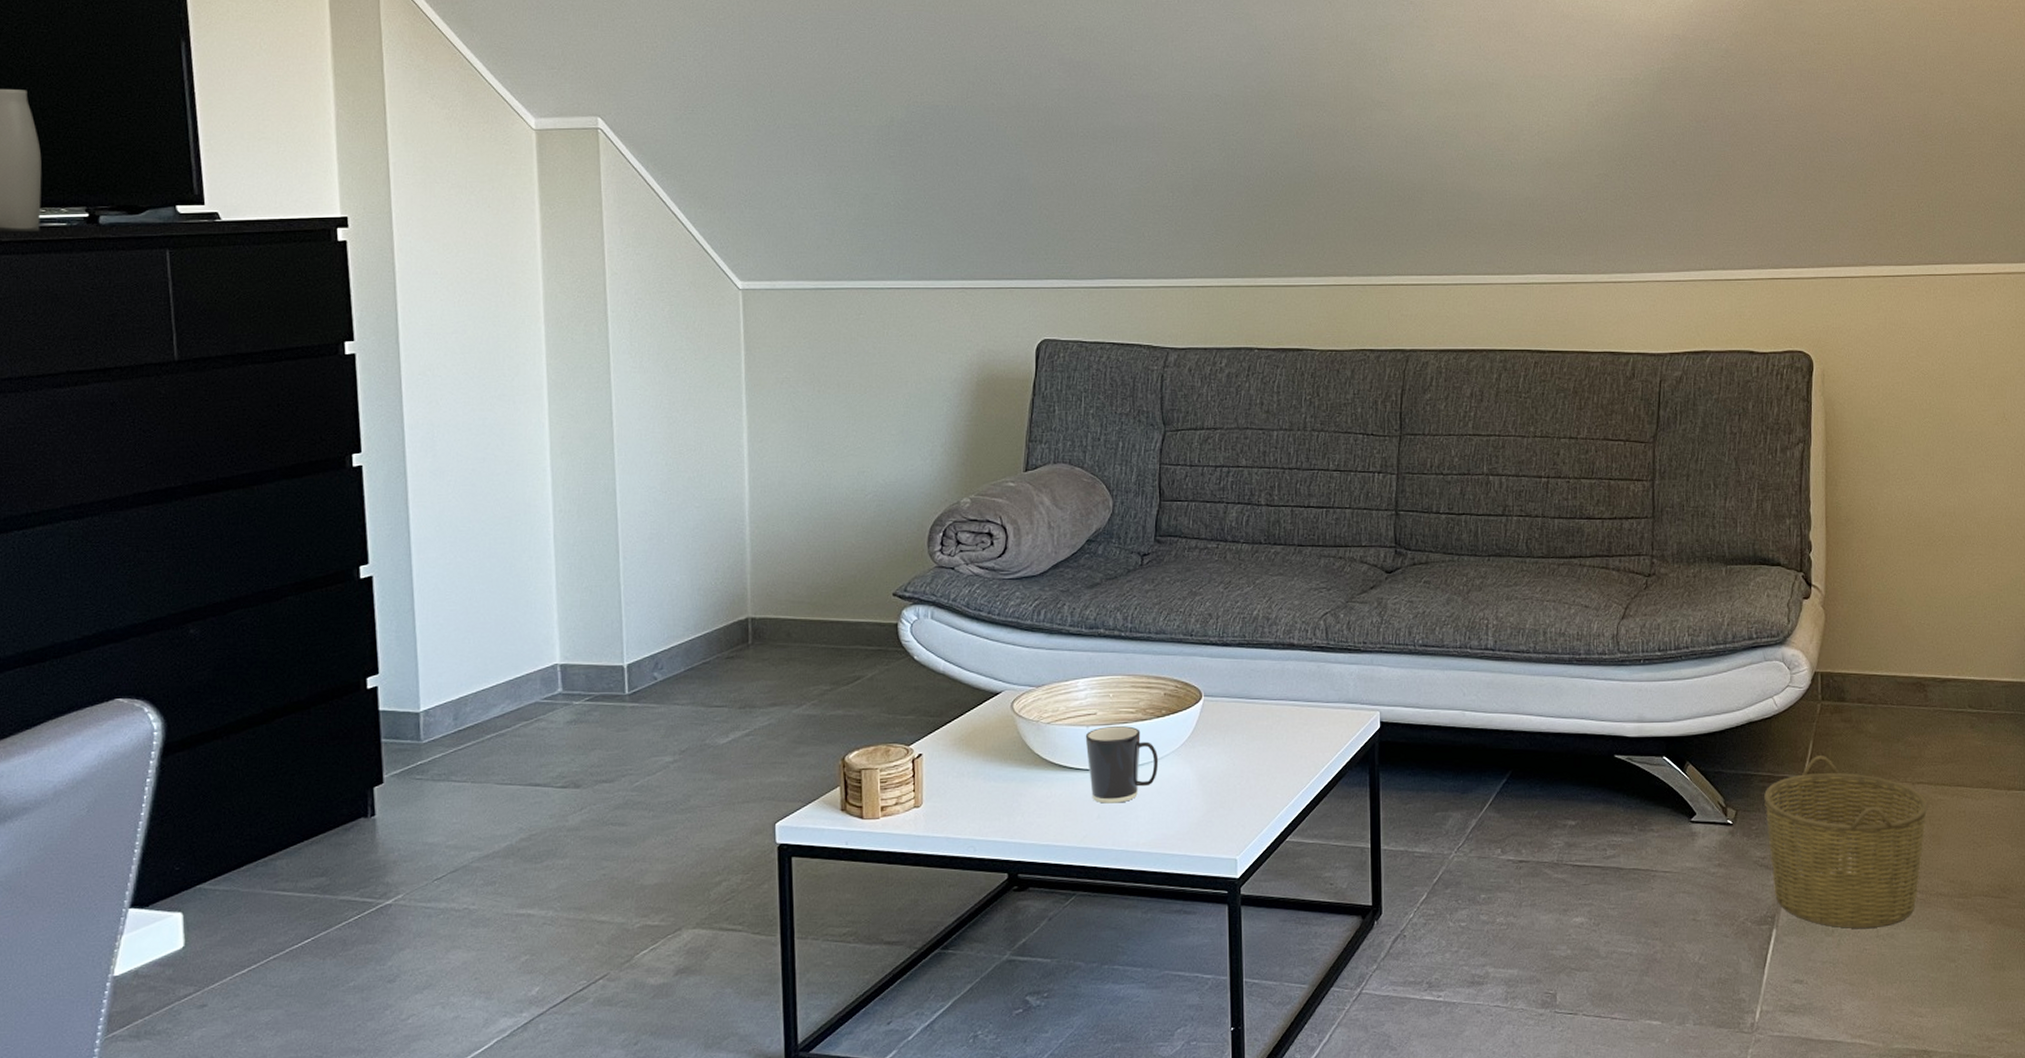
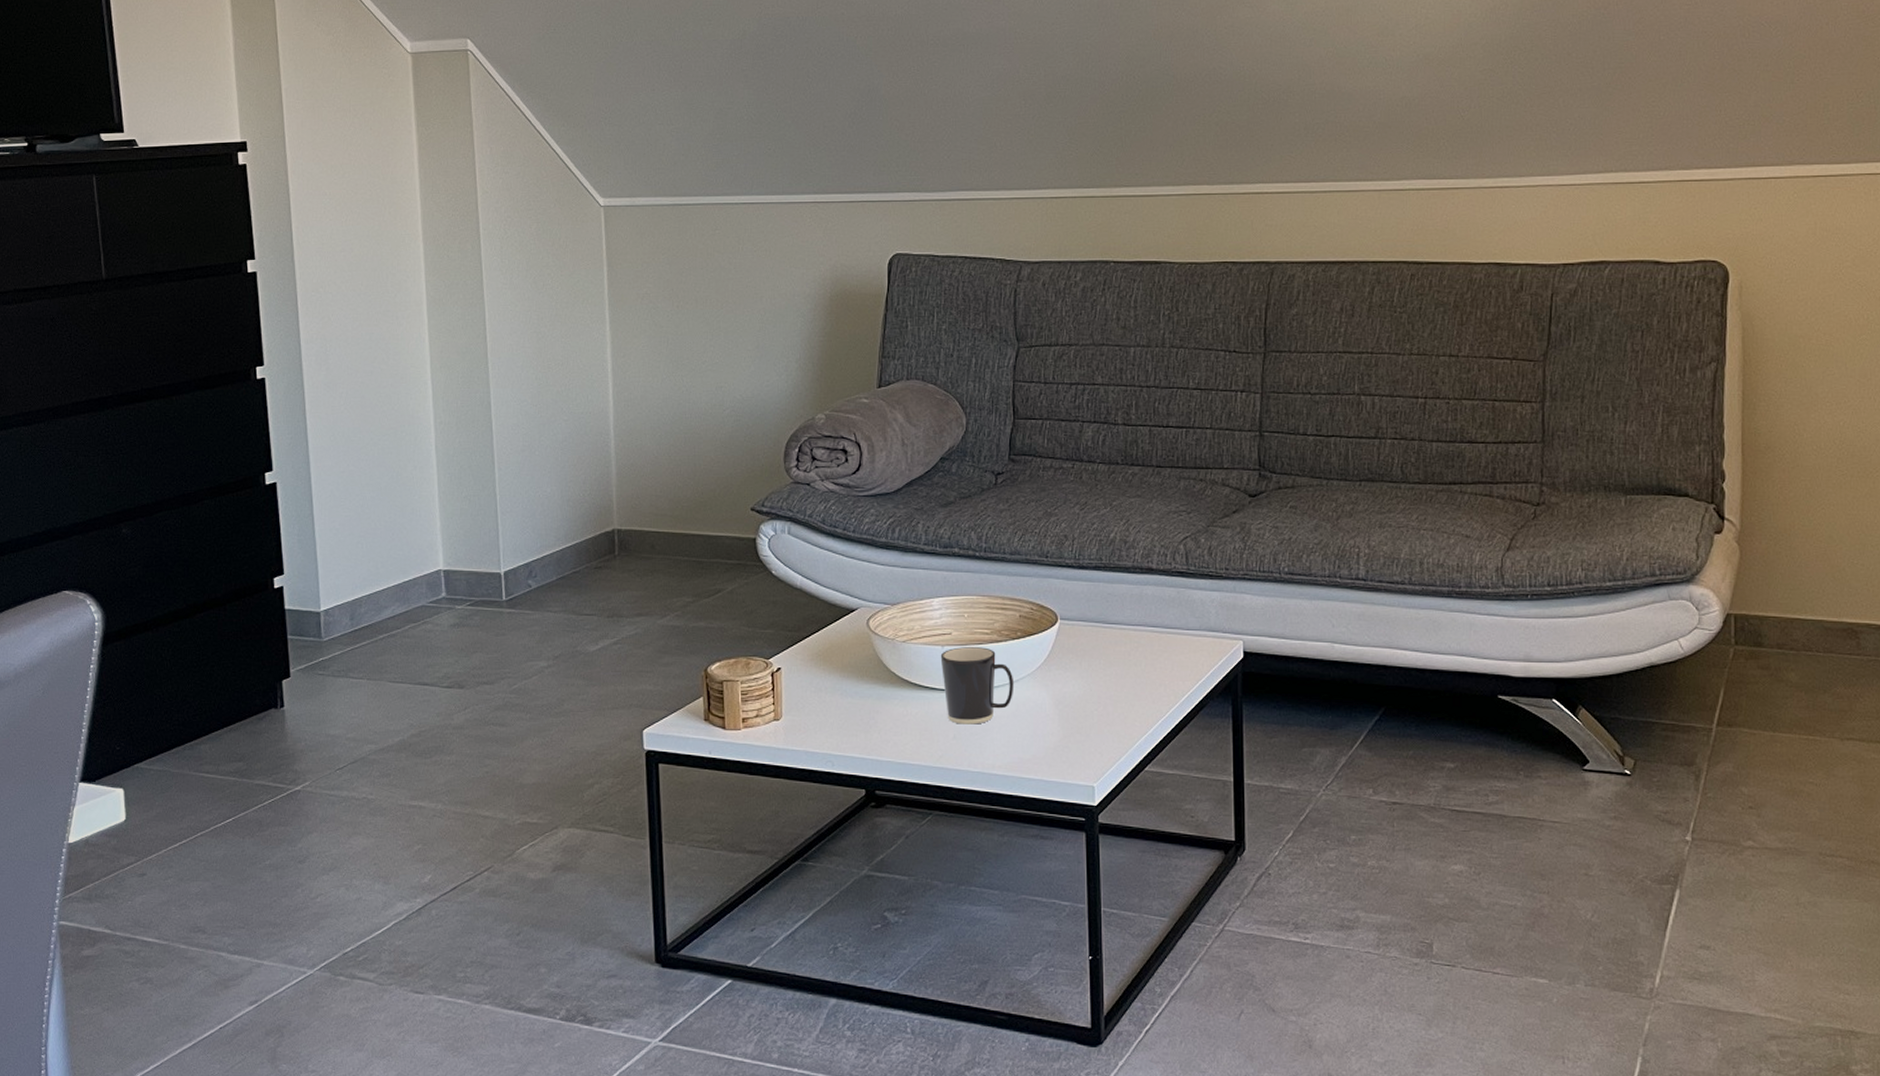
basket: present [1763,754,1928,928] -> none [1666,703,1859,894]

